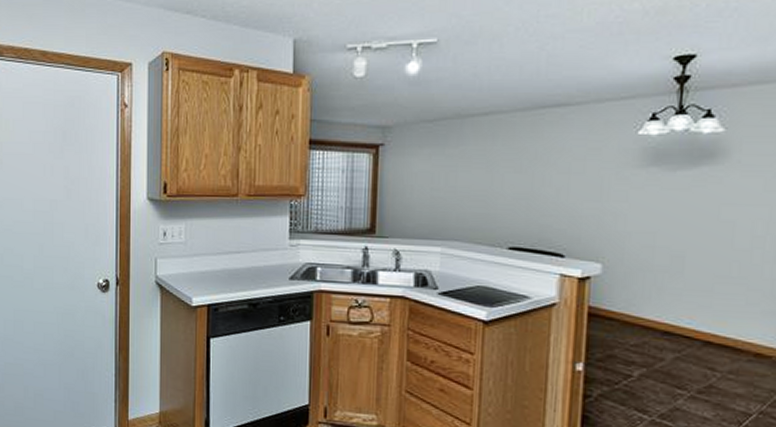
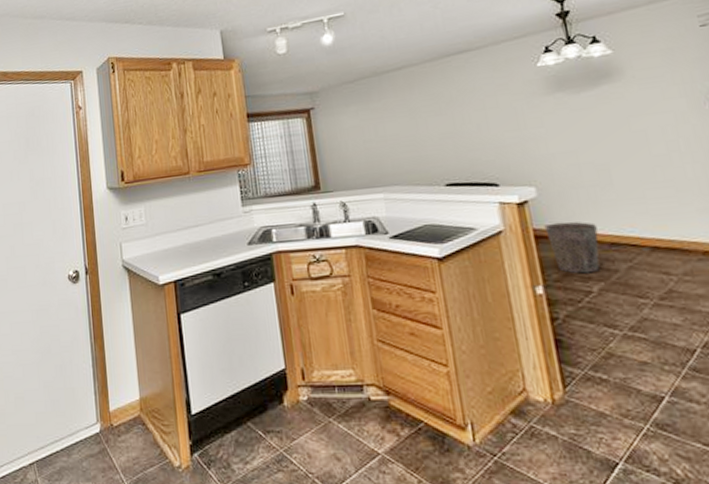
waste bin: none [600,303,654,358] -> present [544,222,600,274]

